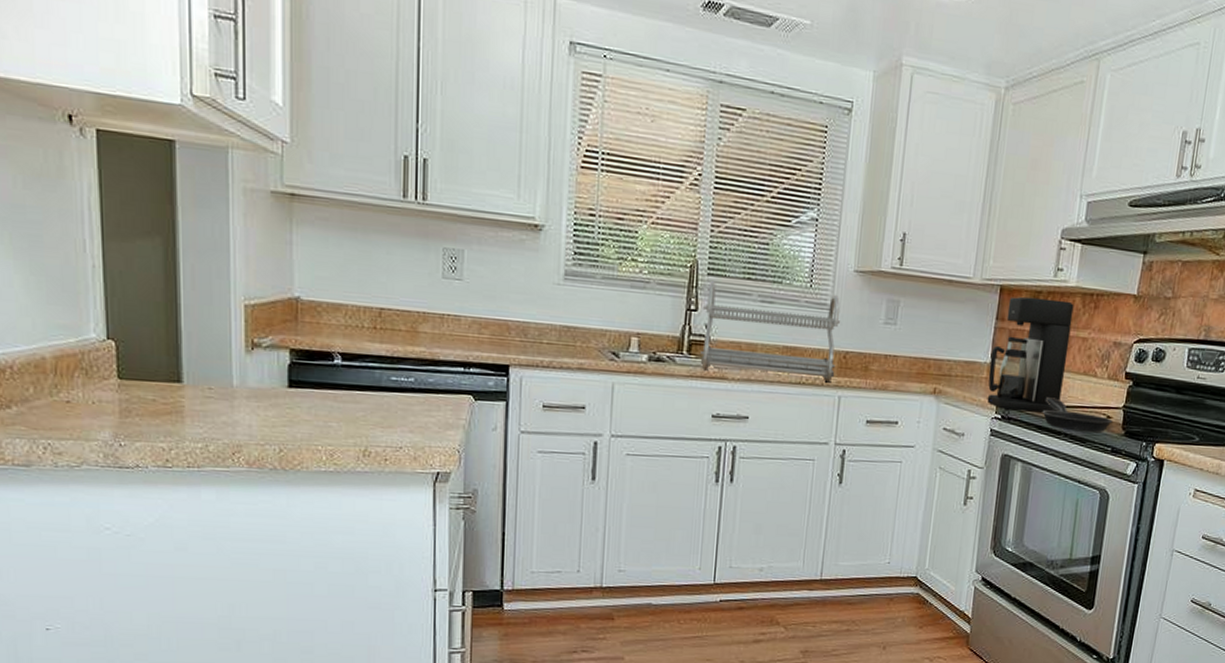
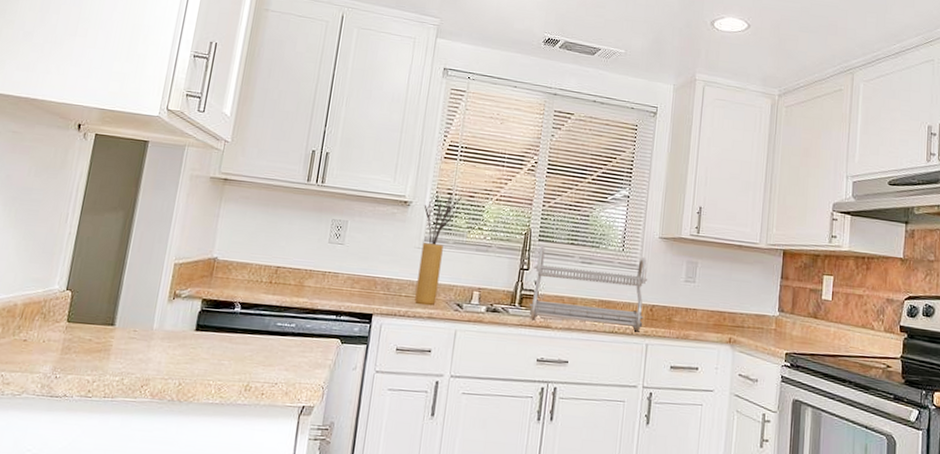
vase: none [560,215,608,355] -> present [414,193,462,306]
coffee maker: present [987,296,1074,414] -> none [776,259,849,363]
frying pan: present [1042,397,1113,433] -> none [827,347,893,382]

